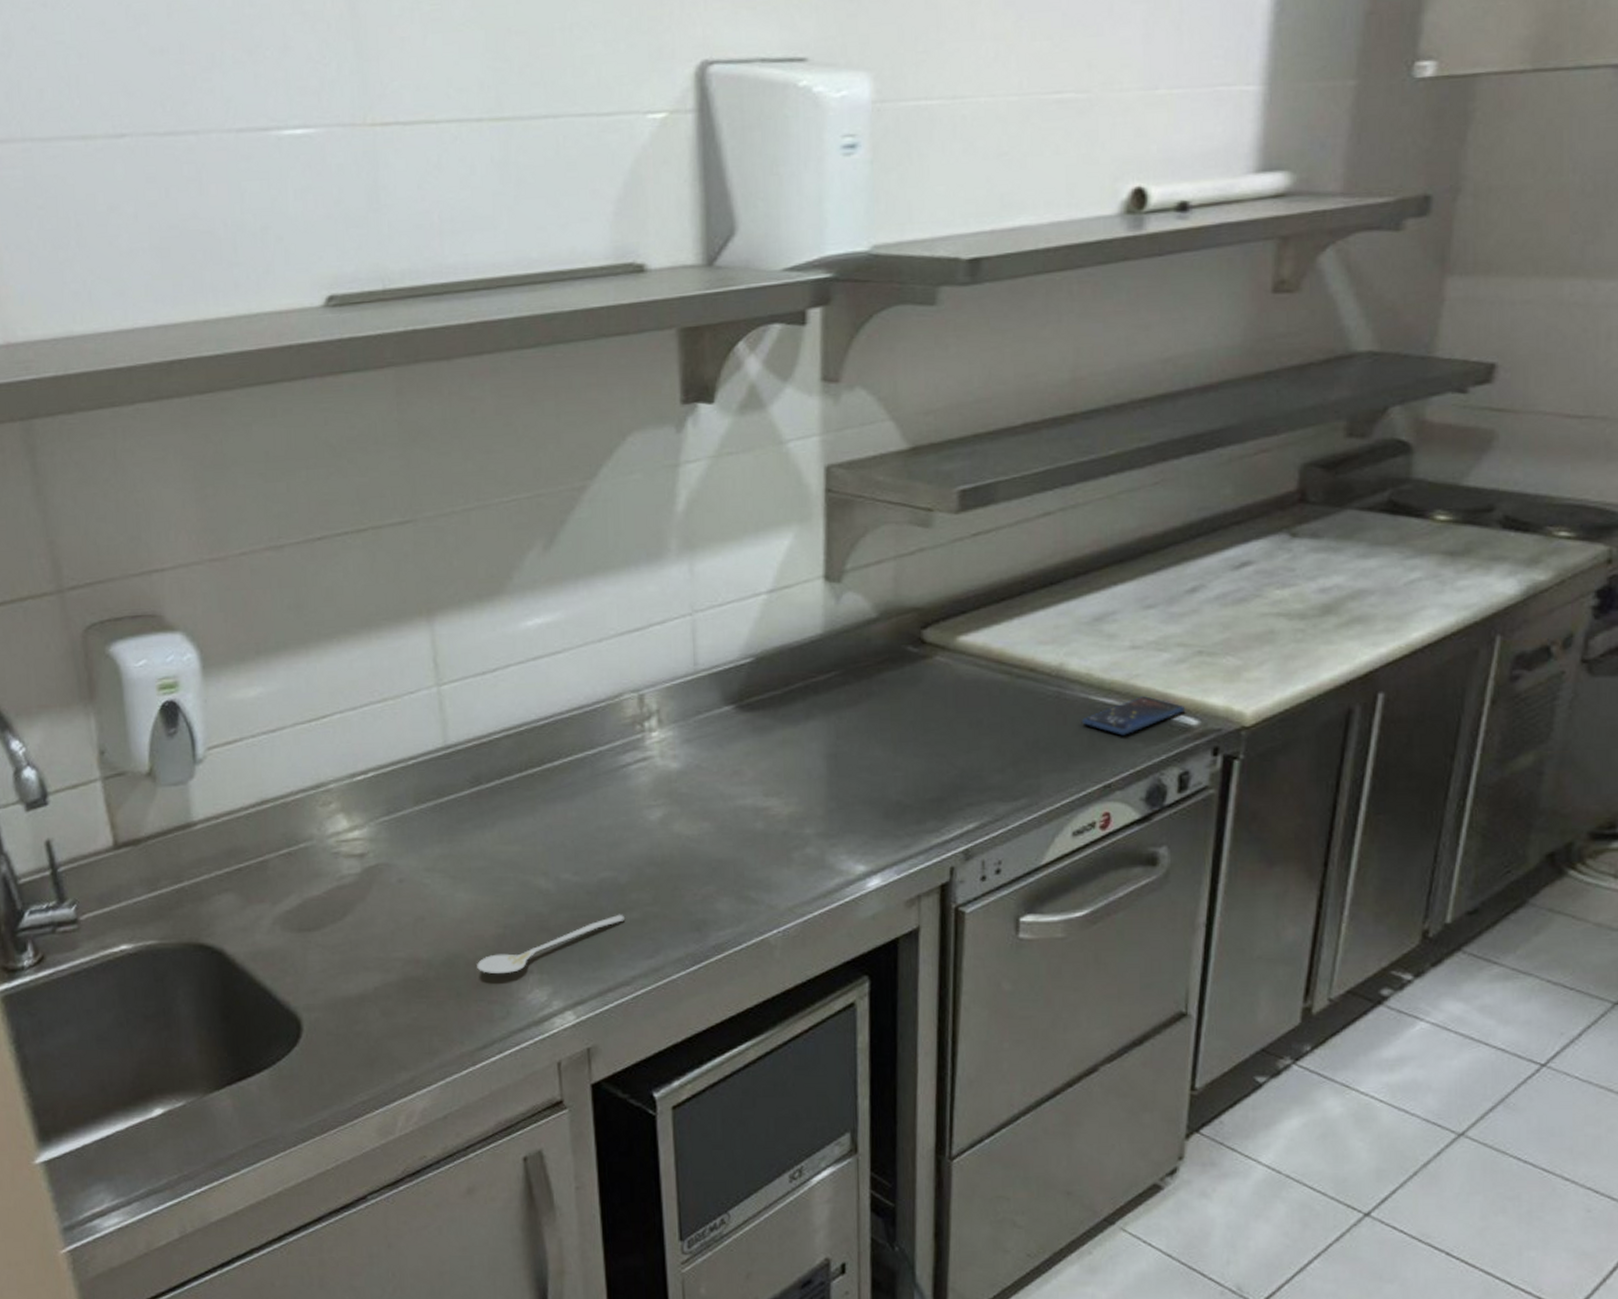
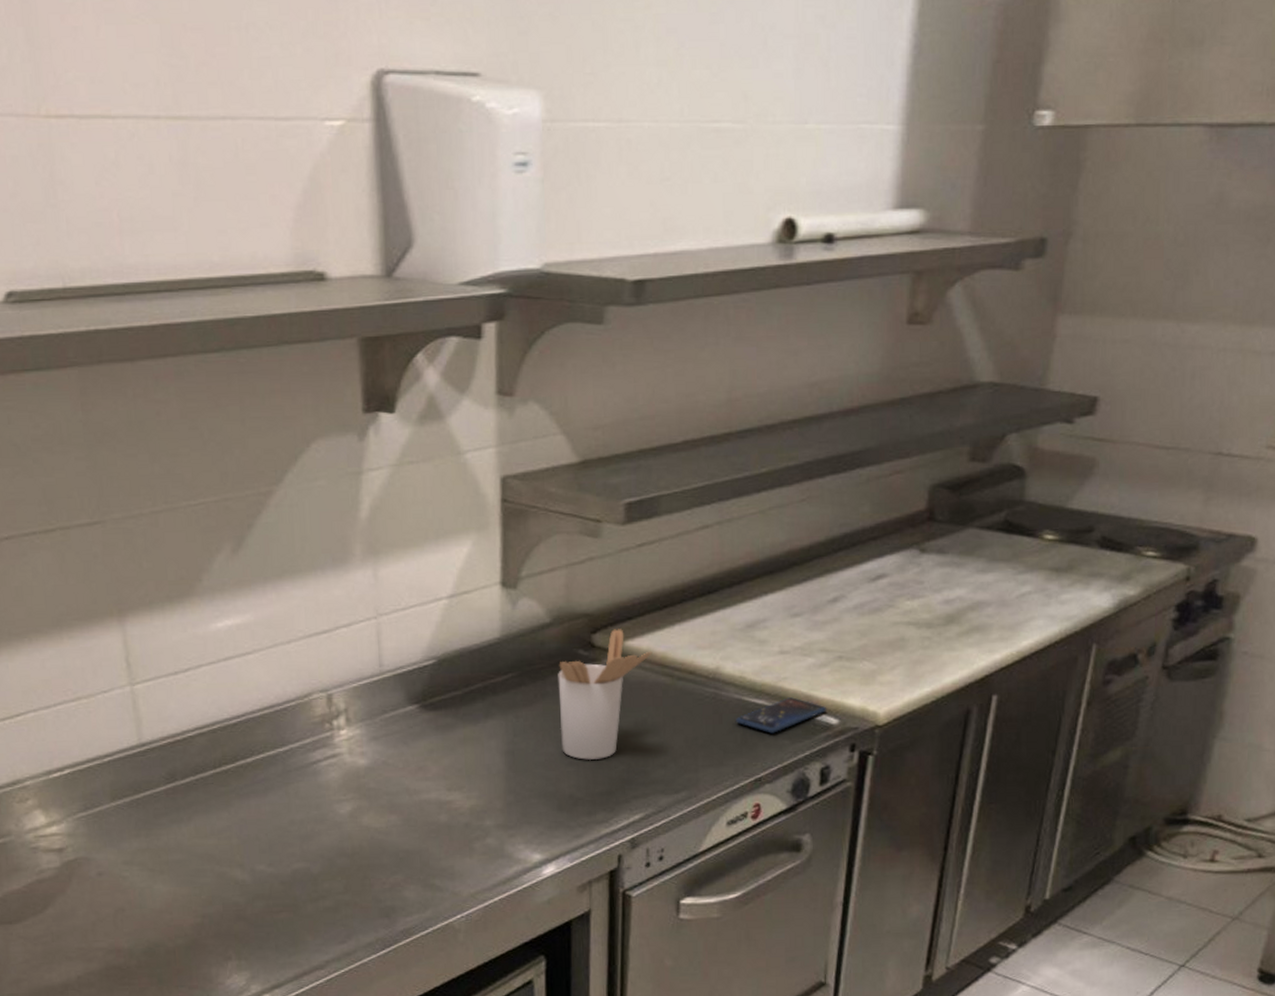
stirrer: present [477,914,624,974] -> none [177,902,318,961]
utensil holder: none [885,623,989,764] -> present [558,629,652,760]

